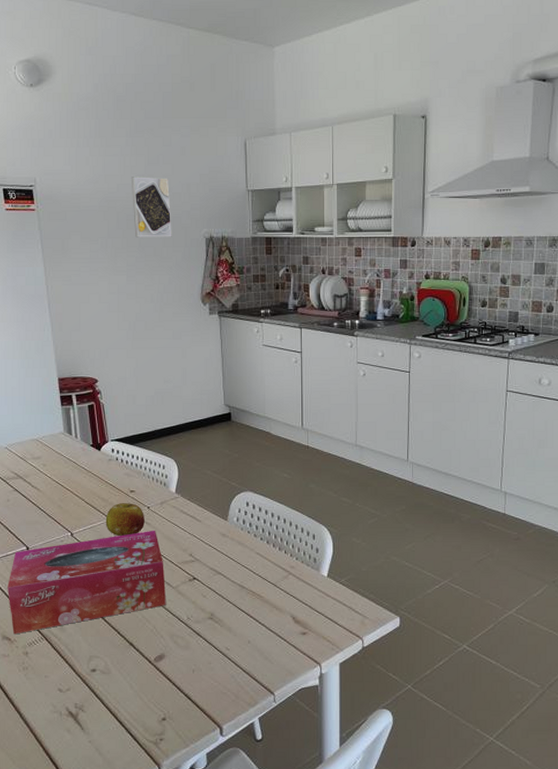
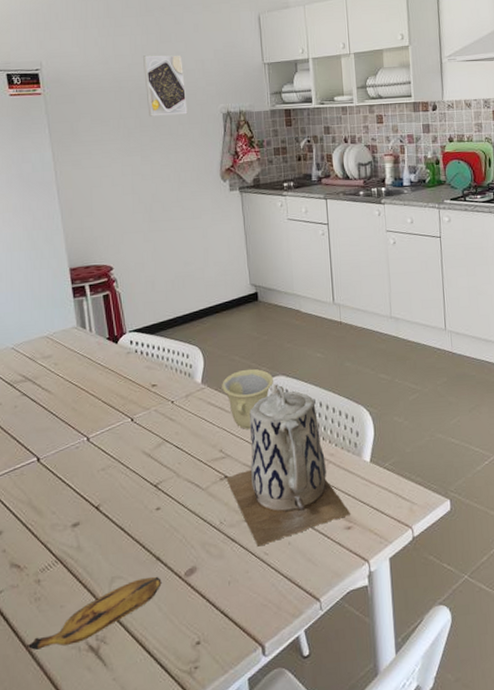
tissue box: present [7,530,167,635] -> none [16,426,197,561]
banana: none [15,659,134,710] -> present [26,576,162,650]
fruit: present [105,503,145,537] -> none [125,398,169,437]
cup: none [194,483,243,537] -> present [222,368,274,429]
teapot: none [194,499,307,642] -> present [226,384,351,547]

